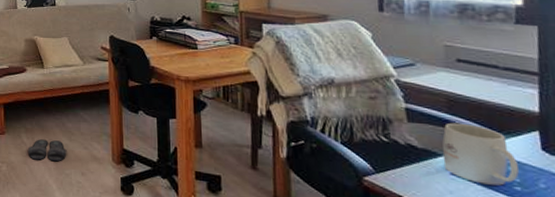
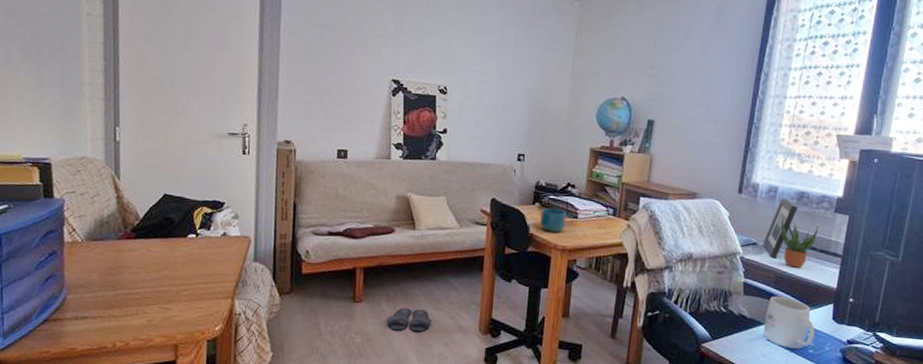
cup: none [159,40,194,64] -> present [540,207,574,232]
picture frame: none [422,13,462,81] -> present [763,198,798,260]
potted plant: none [442,33,497,90] -> present [780,217,819,268]

